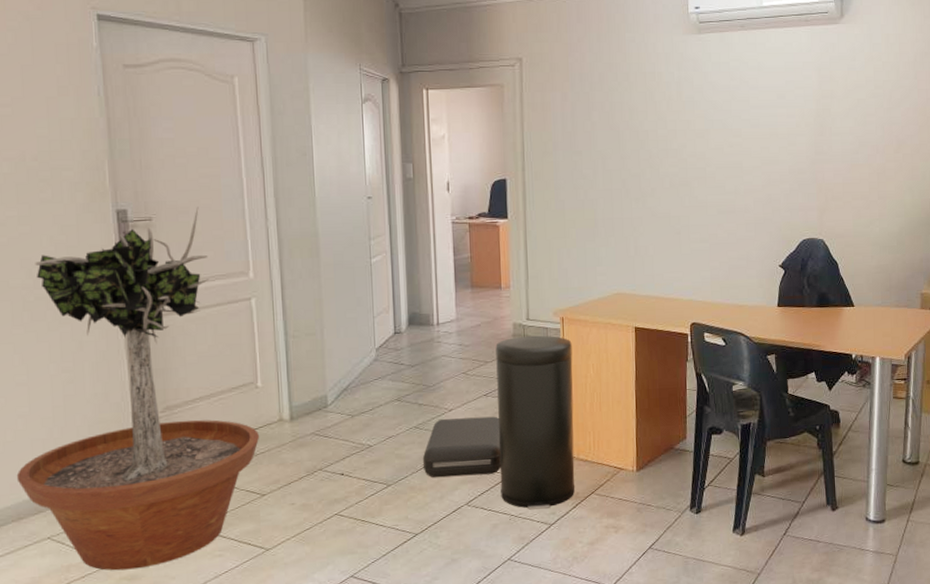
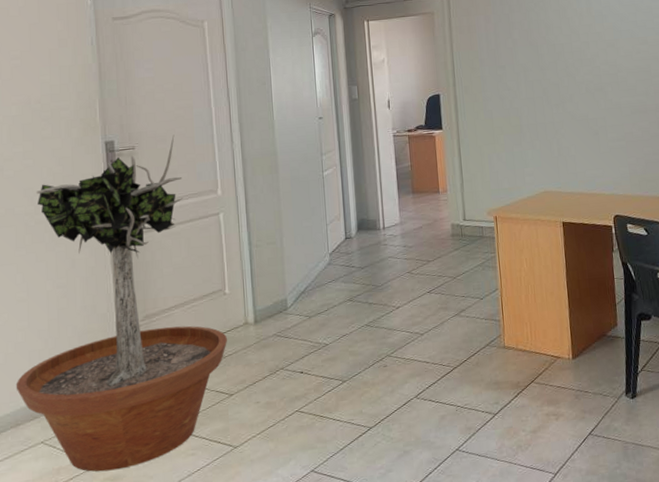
briefcase: present [422,416,501,478] -> none [374,311,446,373]
pedal bin: present [495,335,575,510] -> none [436,234,516,401]

